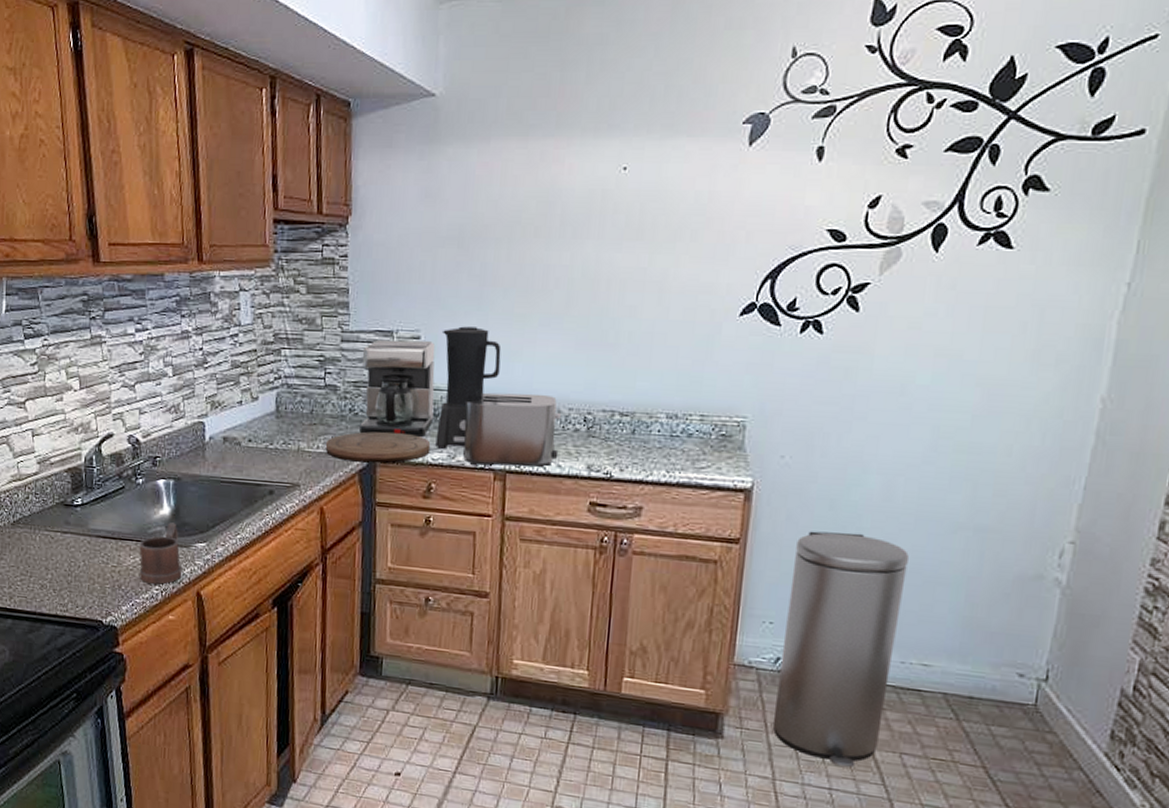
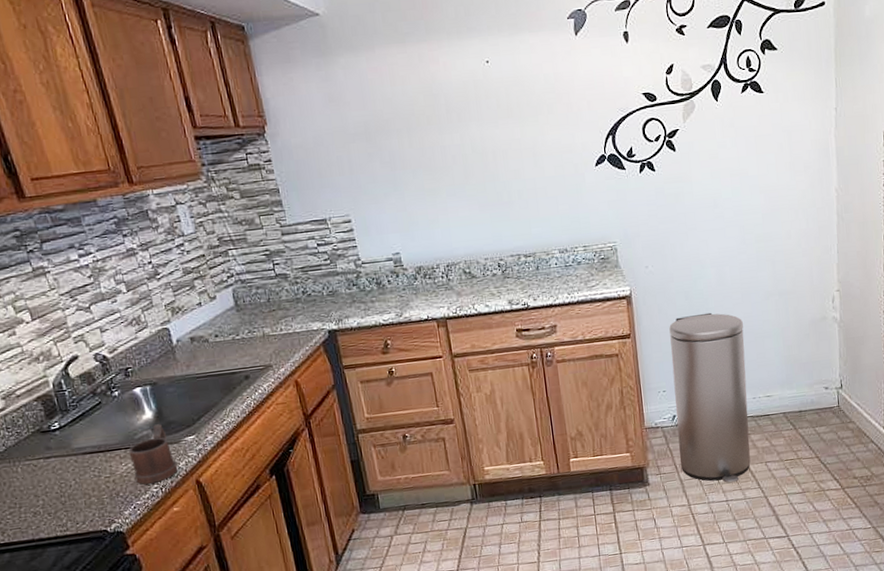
cutting board: present [325,431,431,463] -> none [287,303,381,336]
coffee maker: present [359,339,436,438] -> none [303,223,377,311]
blender: present [435,326,502,449] -> none [368,205,424,311]
toaster: present [462,392,562,468] -> none [400,250,485,318]

